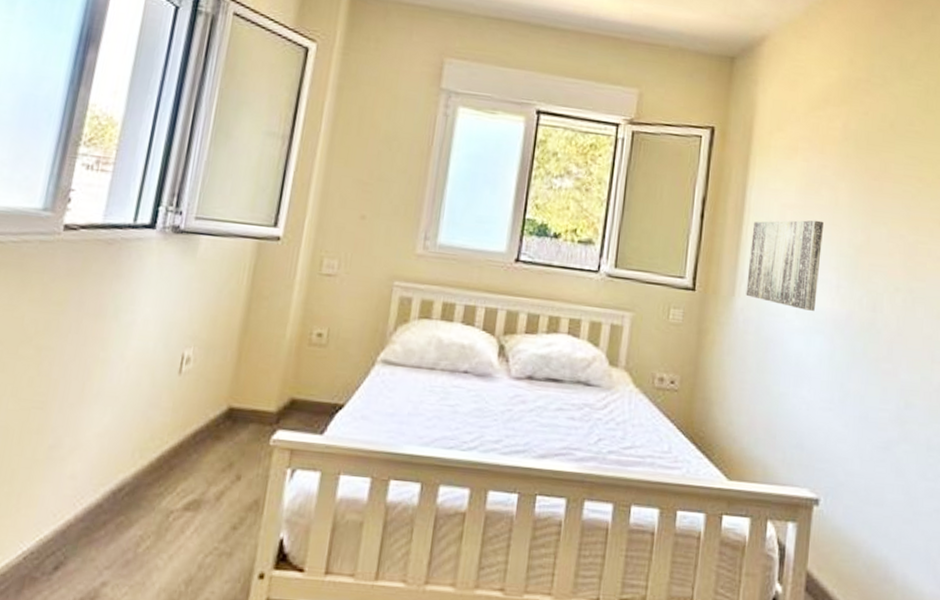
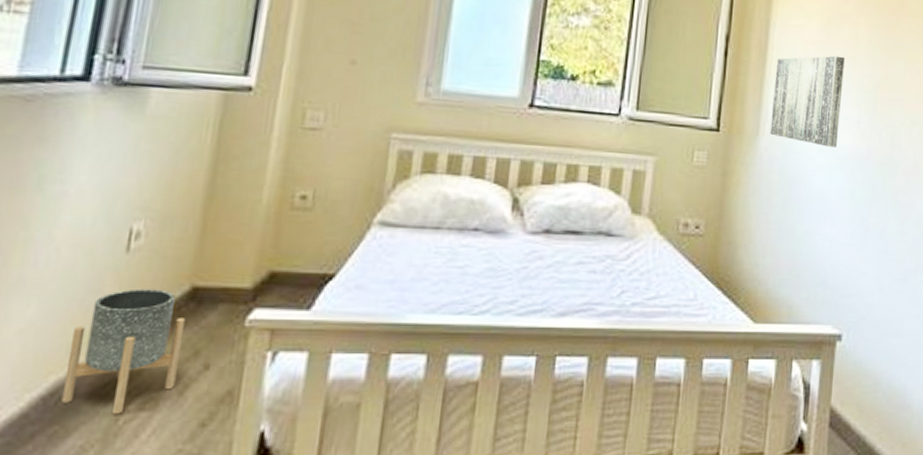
planter: none [126,405,223,512] -> present [60,289,186,415]

